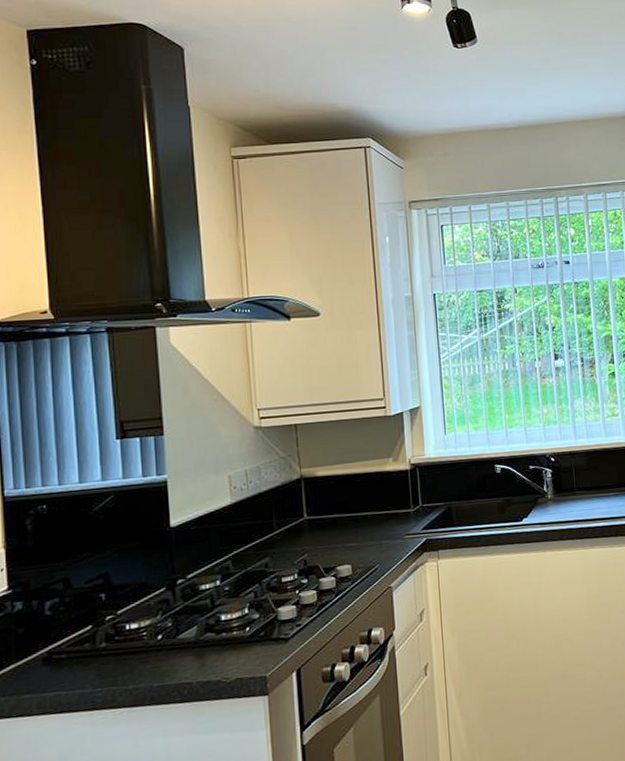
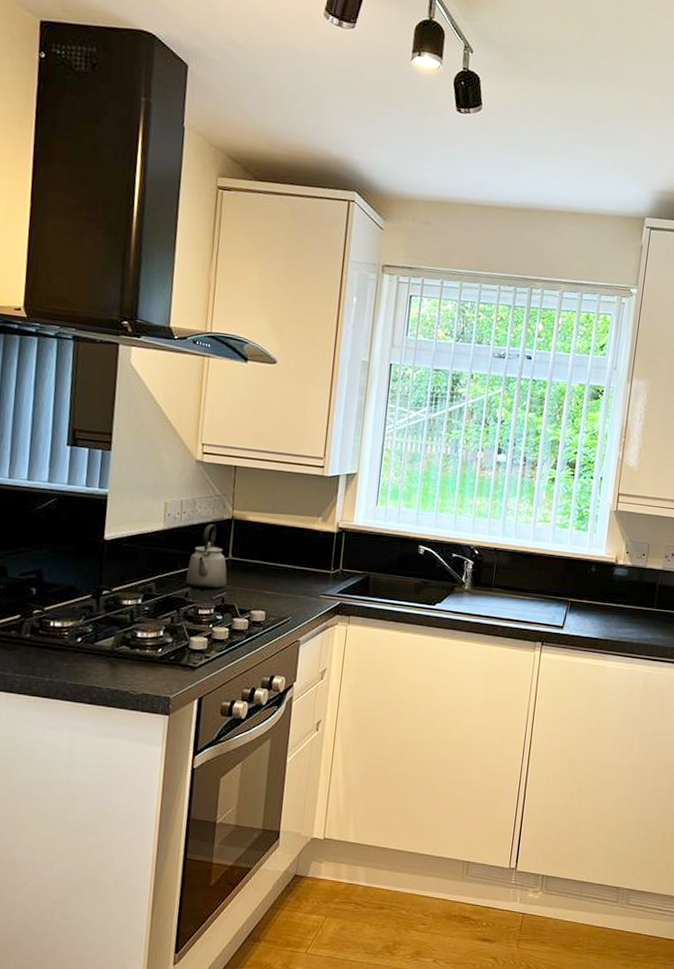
kettle: none [262,487,307,558] -> present [185,524,227,591]

